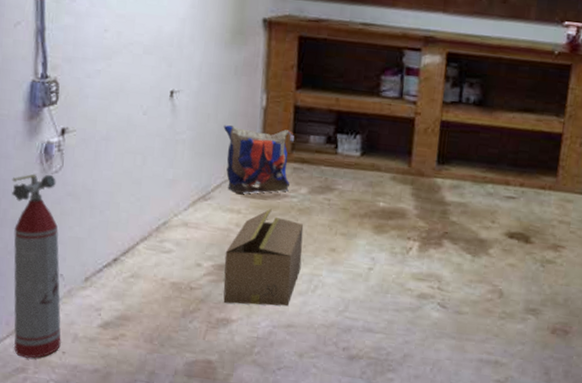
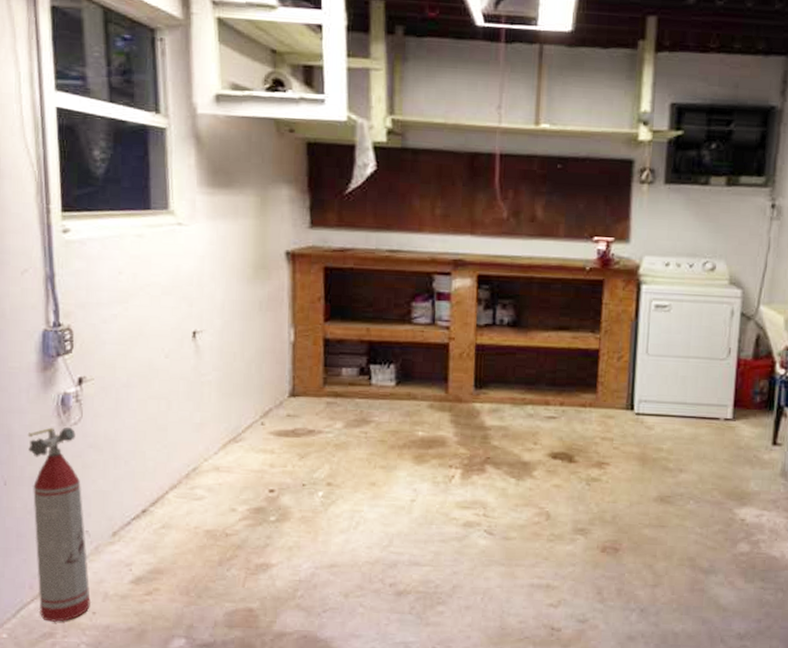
backpack: present [223,125,294,194] -> none [250,363,325,433]
cardboard box: present [223,208,304,306] -> none [260,446,341,548]

